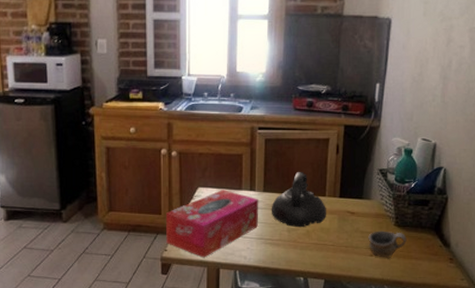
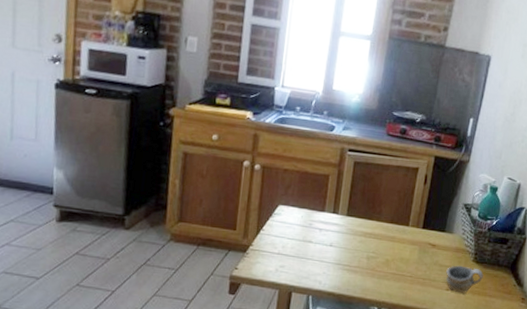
tissue box: present [166,190,259,258] -> none [238,210,341,280]
teapot: present [271,172,326,228] -> none [352,199,408,256]

